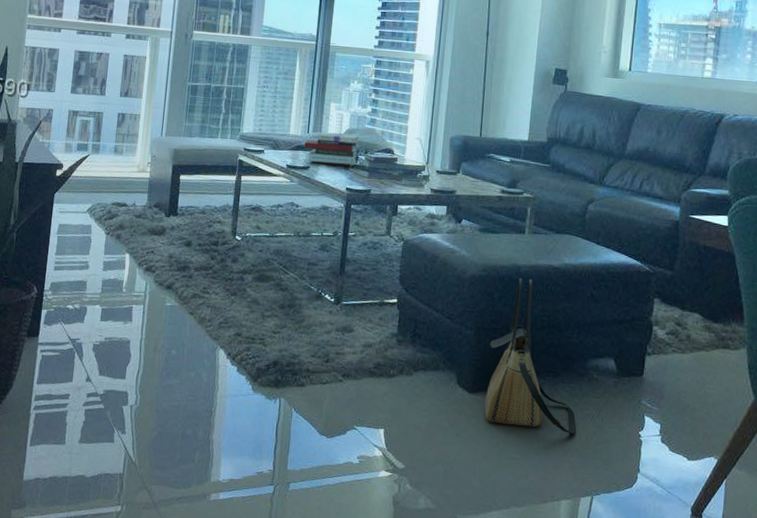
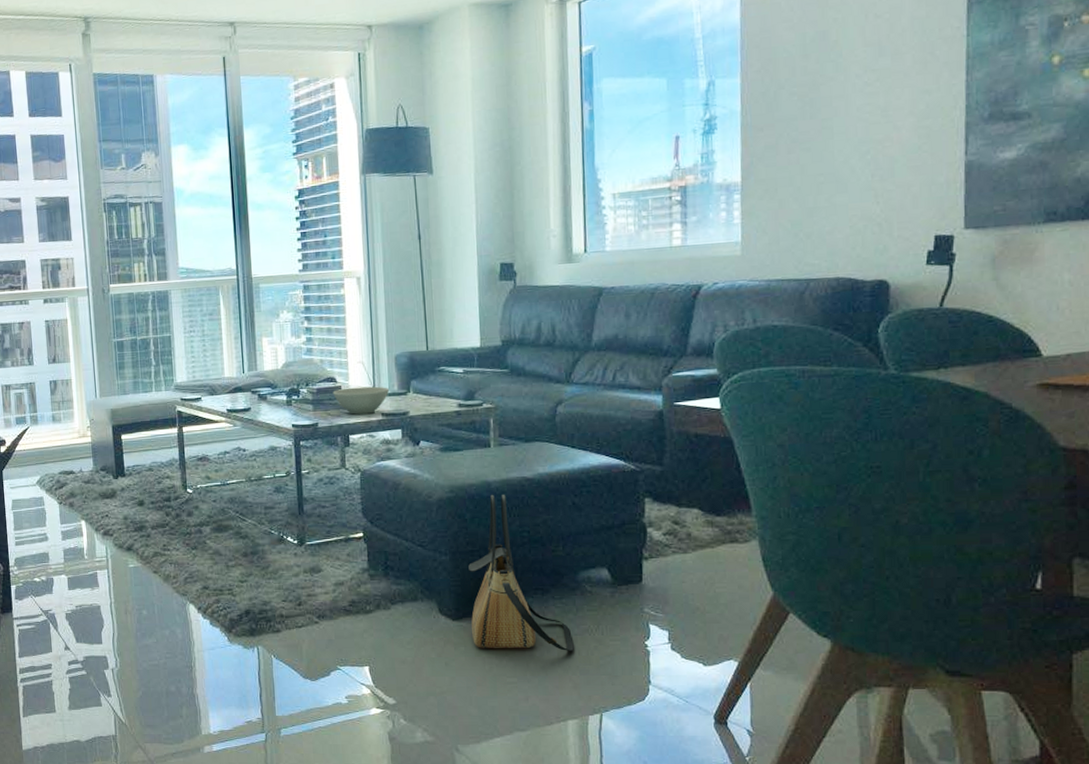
books: present [304,132,359,167] -> none [241,368,300,404]
bowl: none [389,160,442,188] -> present [333,386,390,415]

